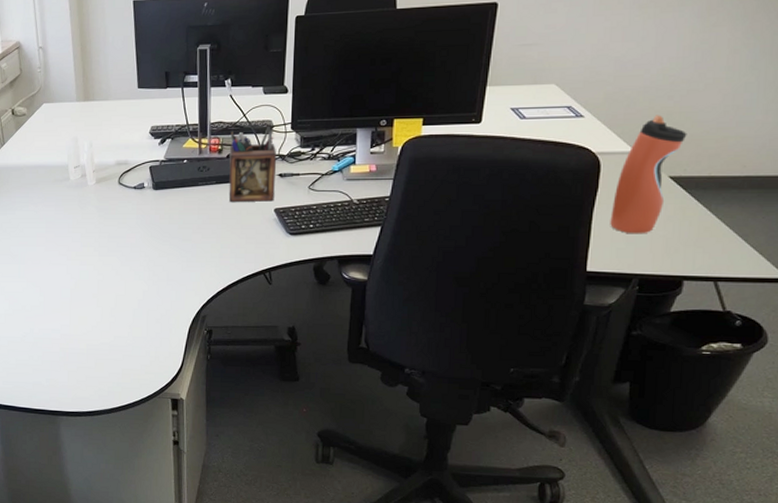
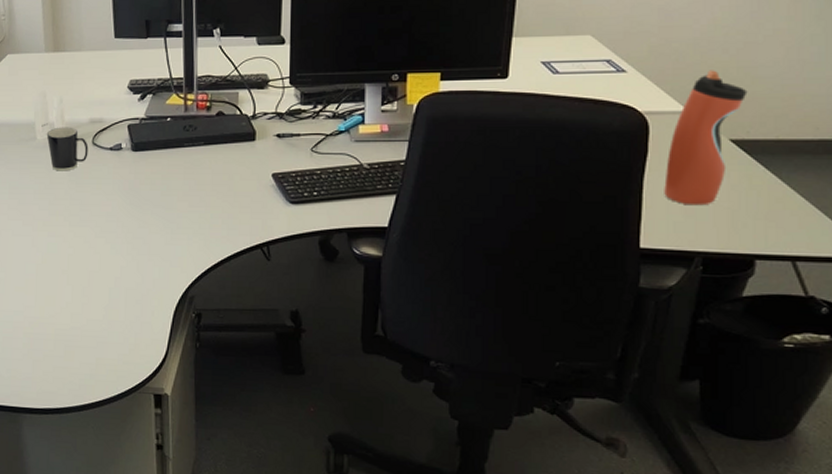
mug: none [78,168,115,208] -> present [46,127,89,171]
desk organizer: present [229,126,277,202] -> none [219,80,274,165]

